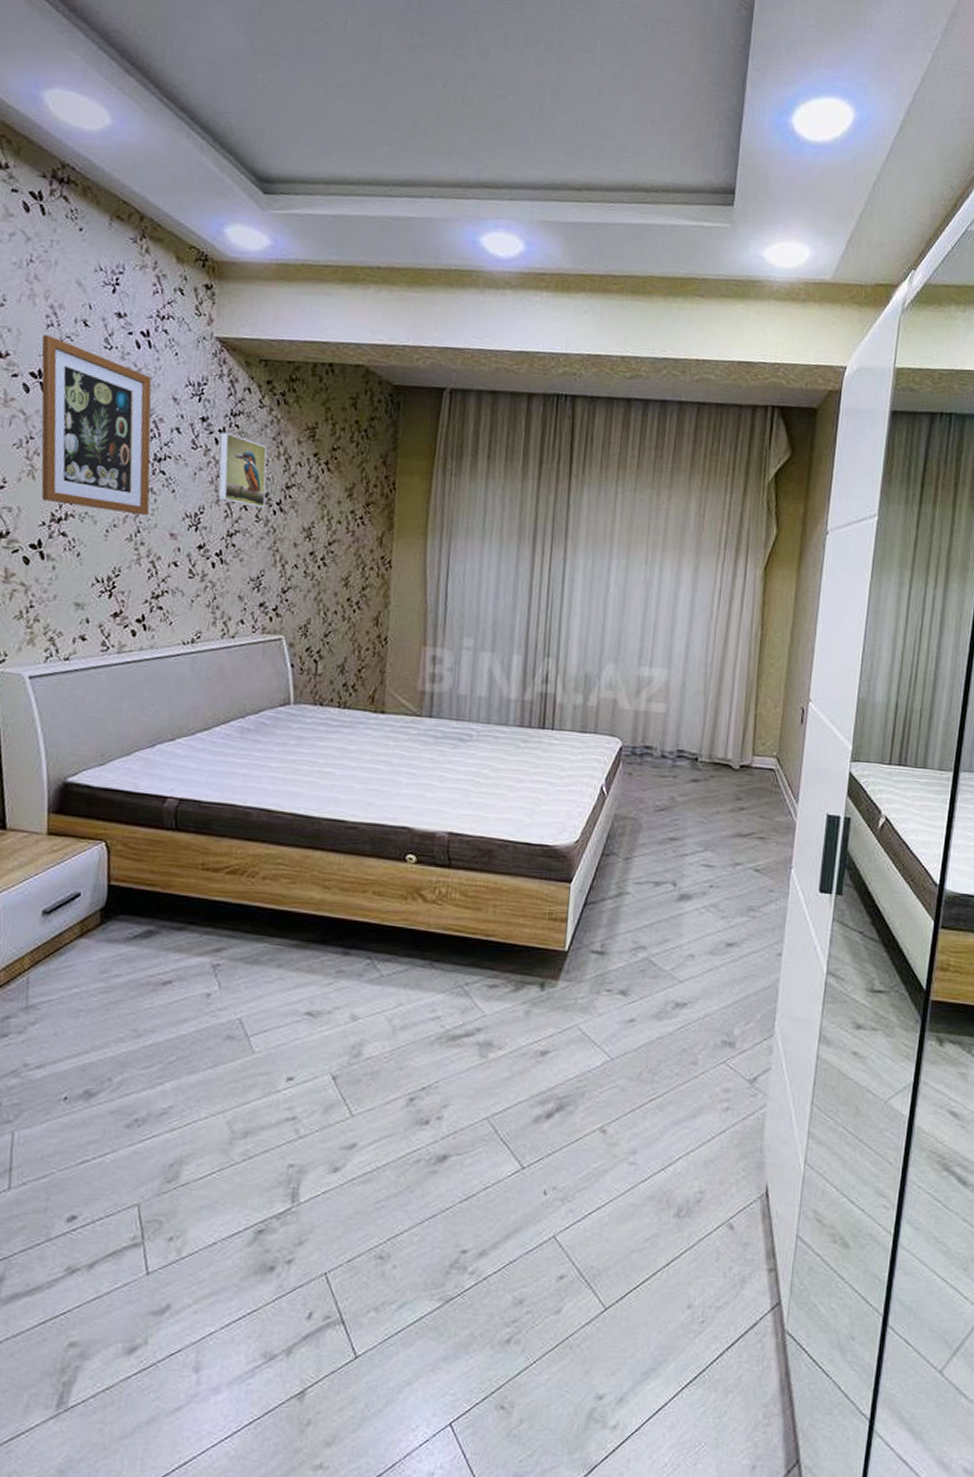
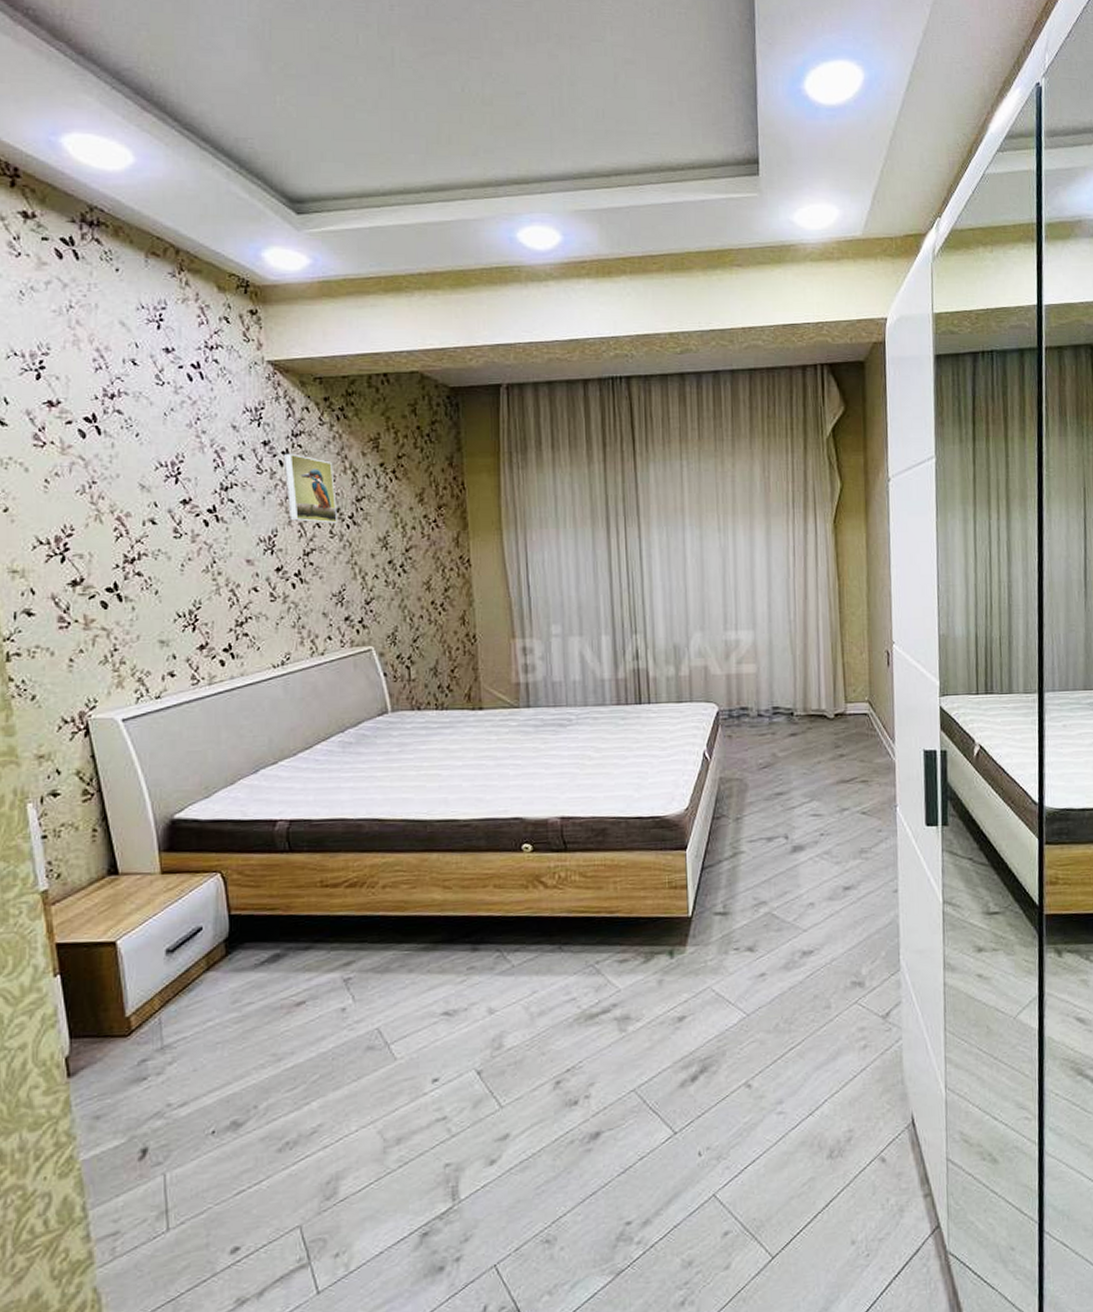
wall art: present [41,335,152,516] -> none [92,379,223,546]

